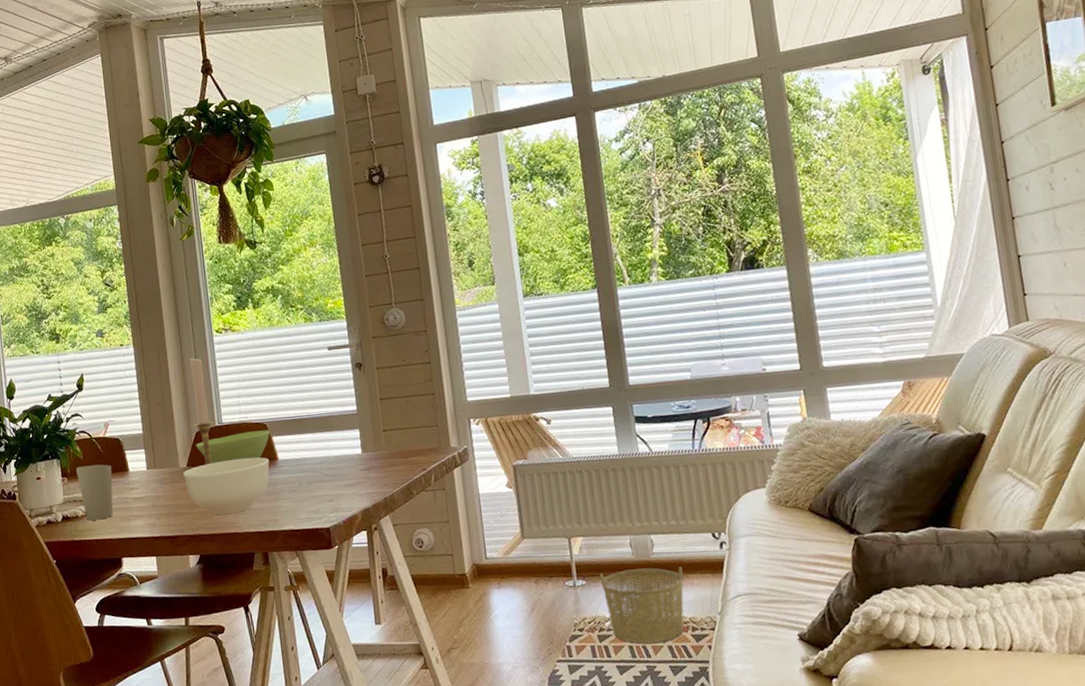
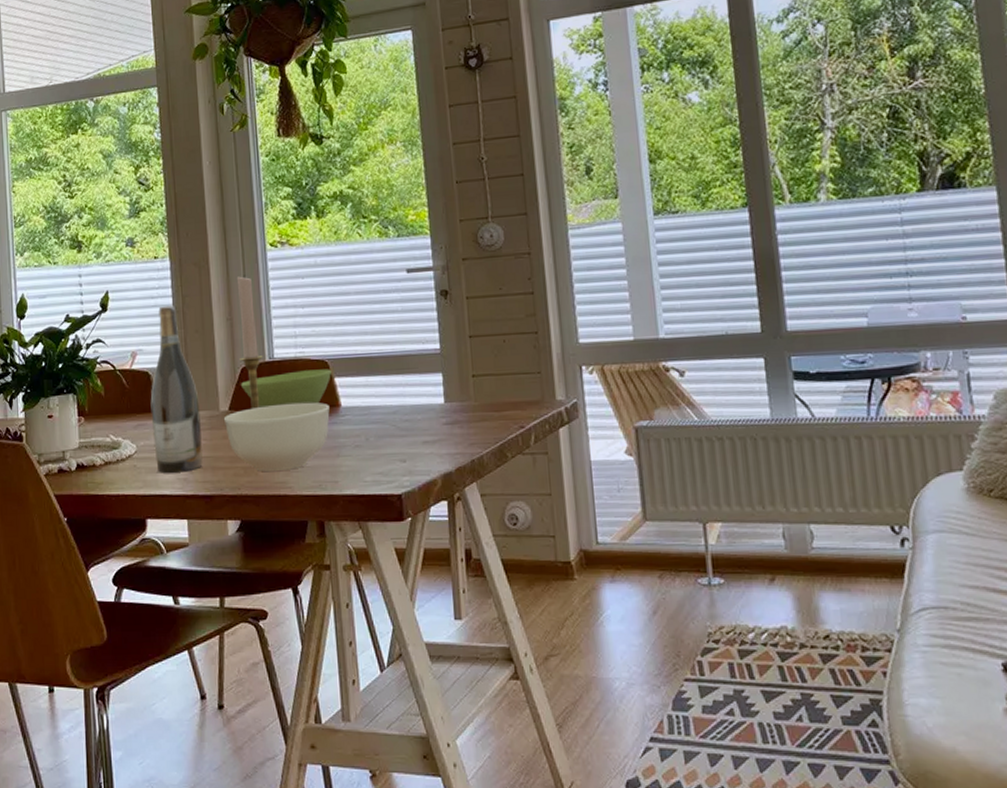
cup: present [75,464,113,521] -> none [95,403,139,471]
wine bottle: none [121,383,167,520] -> present [150,305,203,473]
basket: present [599,566,684,645] -> none [742,567,852,665]

